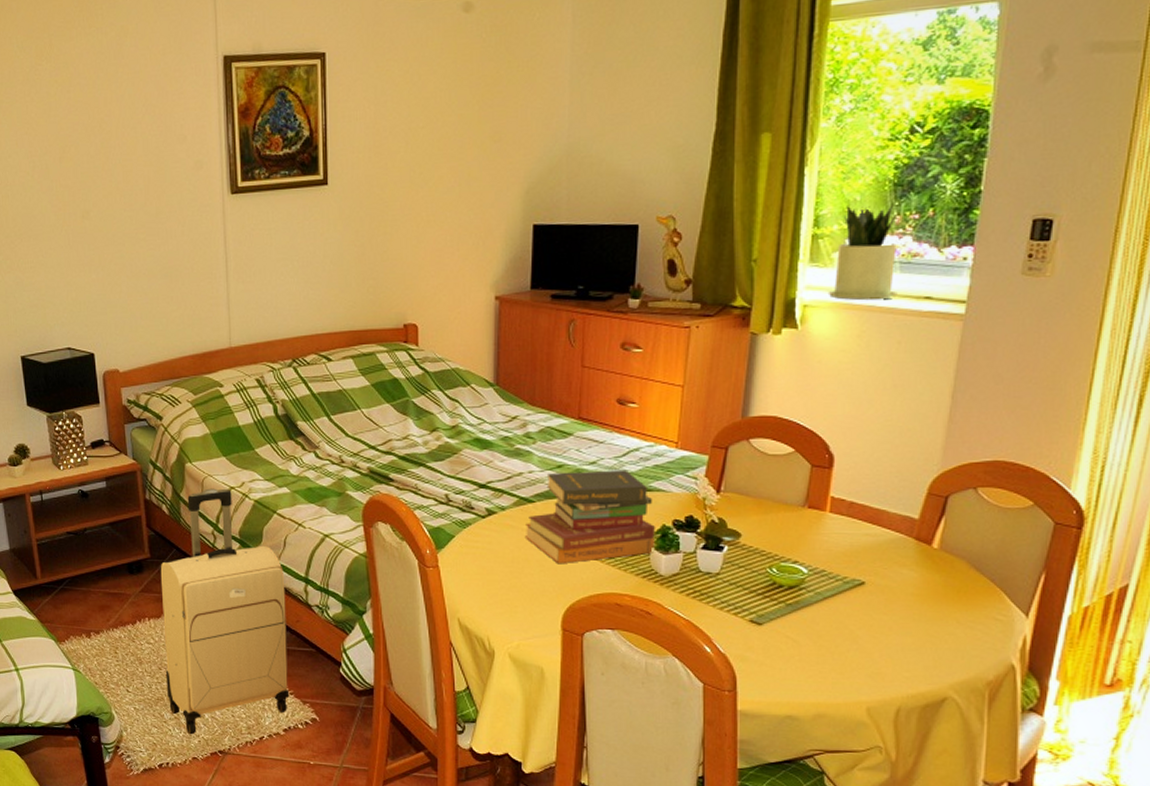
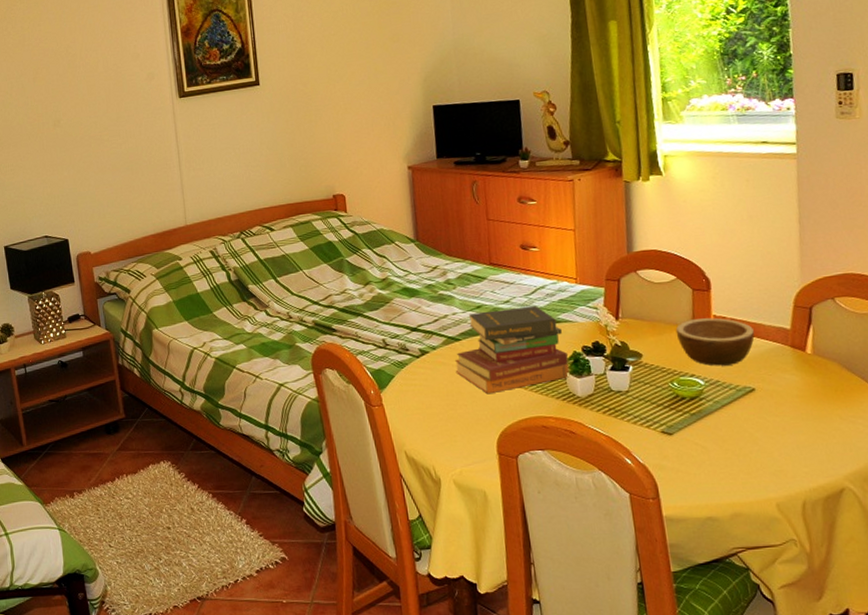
suitcase: present [160,488,290,735] -> none [135,350,259,584]
bowl: none [784,499,877,554] -> present [675,317,755,366]
planter: present [828,203,898,301] -> none [682,69,739,149]

